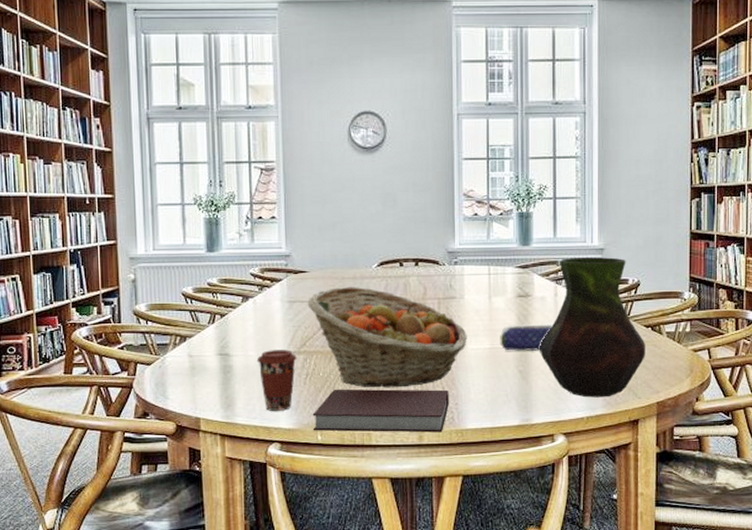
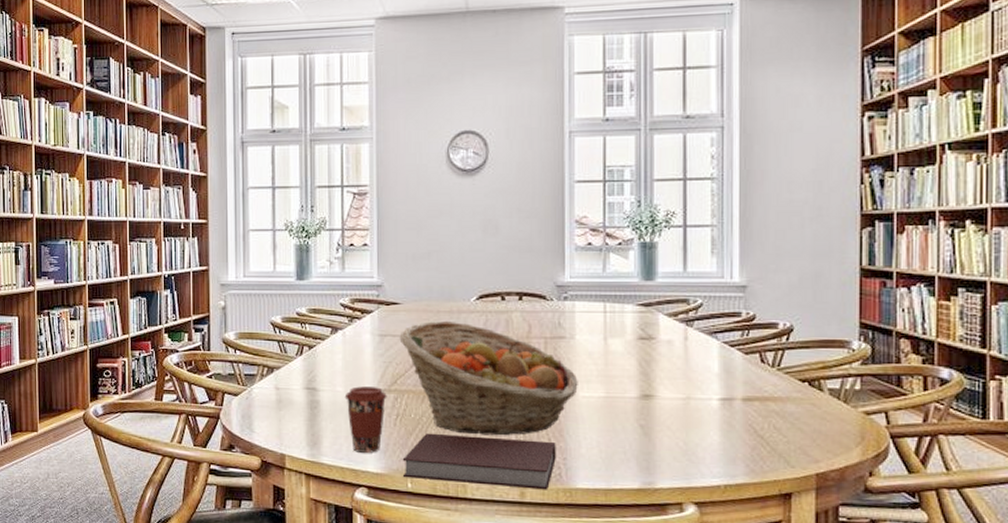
pencil case: present [500,323,554,351] -> none [617,371,683,403]
vase: present [540,257,645,398] -> none [666,296,801,464]

